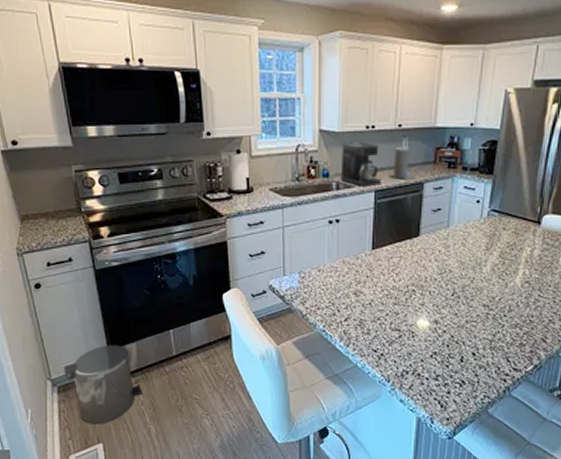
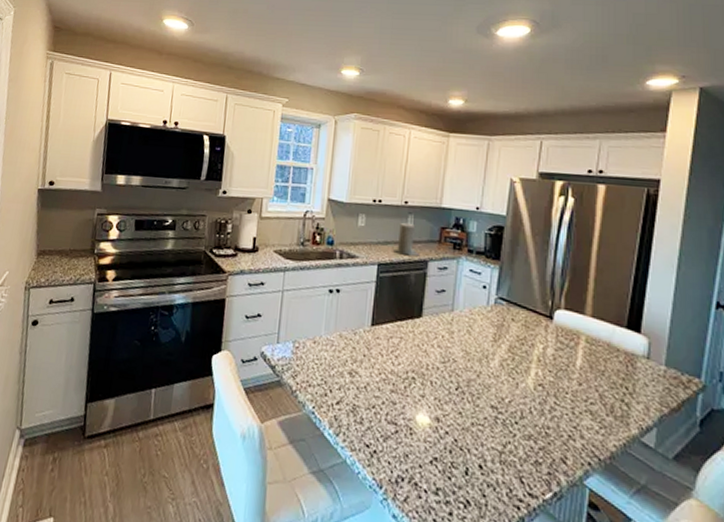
trash can: present [63,345,142,424] -> none [34,397,110,493]
coffee maker: present [340,142,382,187] -> none [344,213,386,259]

